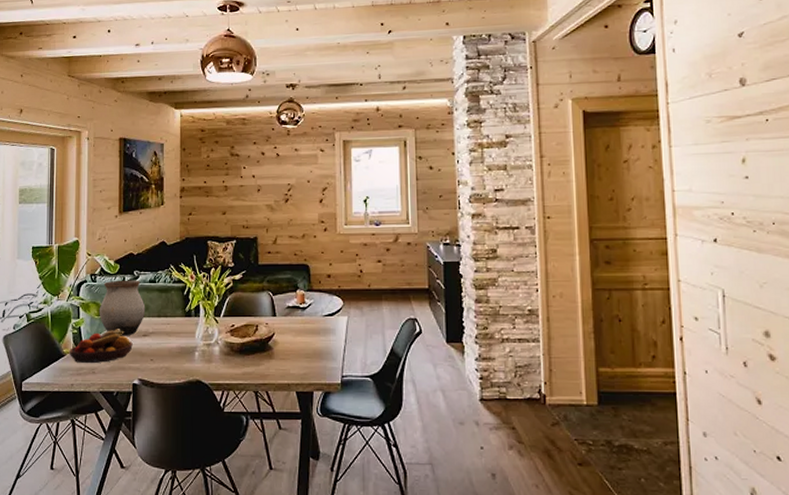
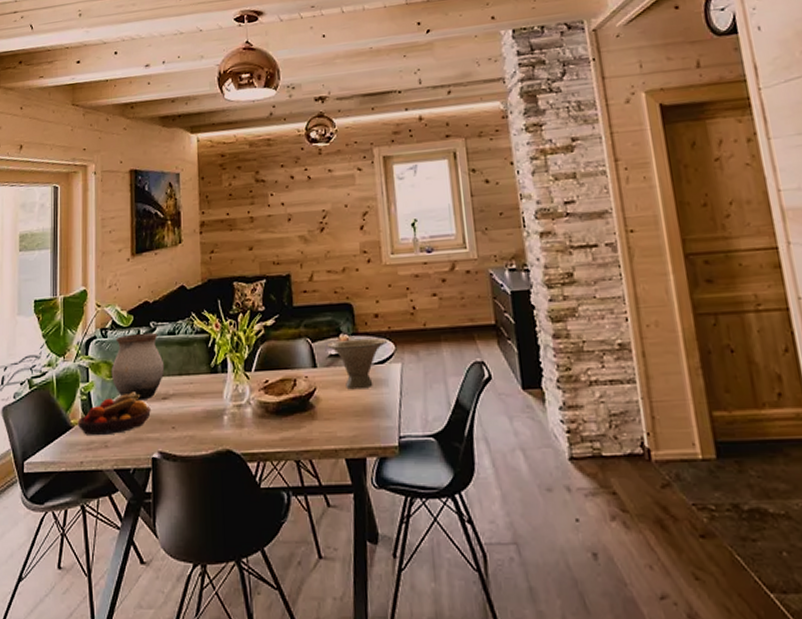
bowl: none [285,294,336,336] -> present [326,337,387,390]

